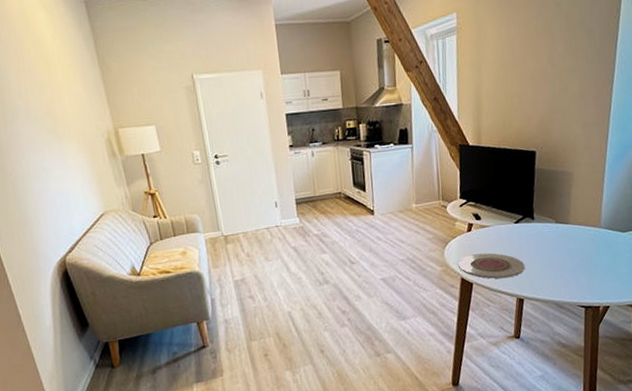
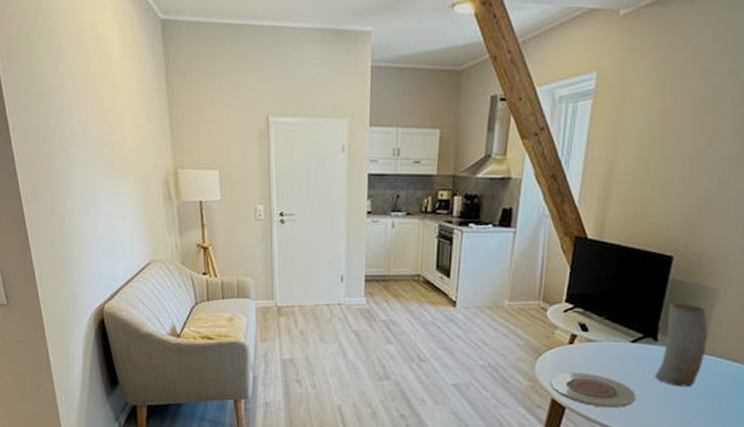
vase: none [537,186,571,253] -> present [655,302,708,387]

